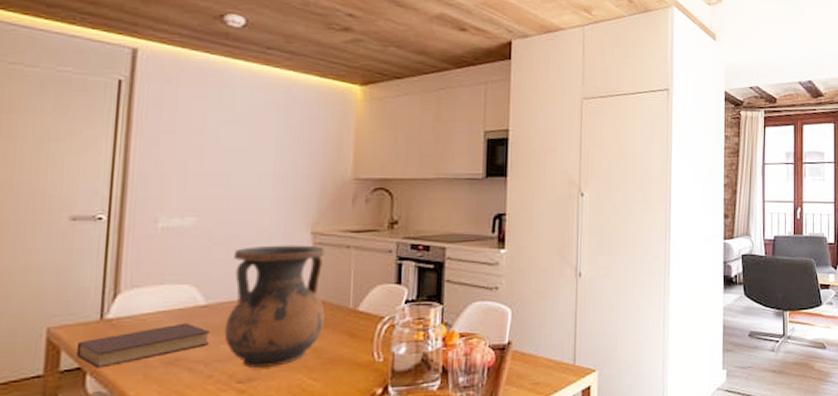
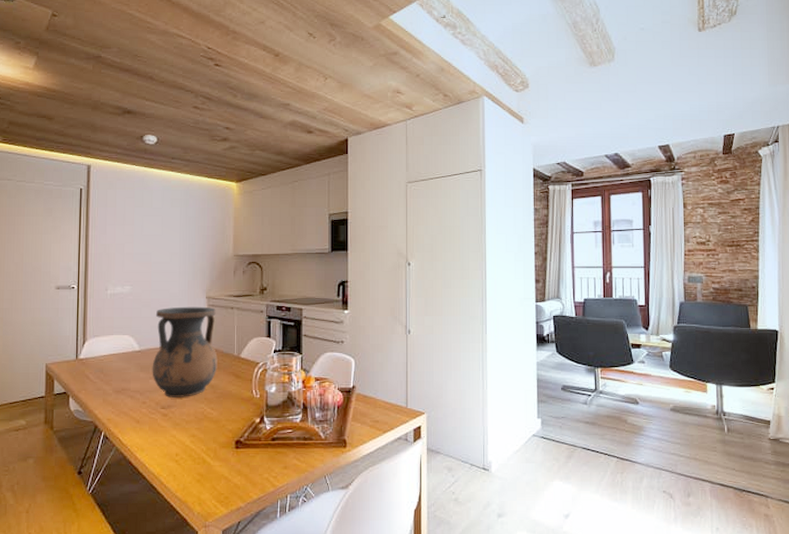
book: present [75,323,210,369] -> none [63,363,143,393]

